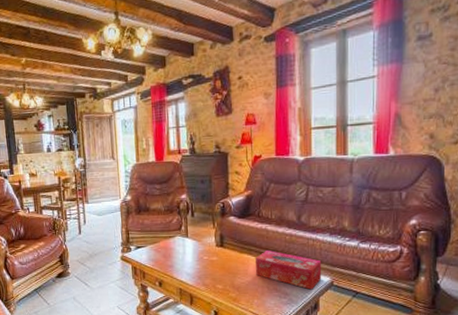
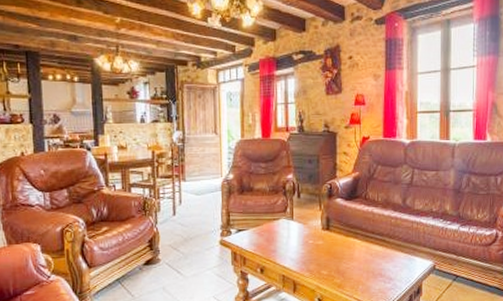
tissue box: present [256,249,322,290] -> none [362,233,425,274]

